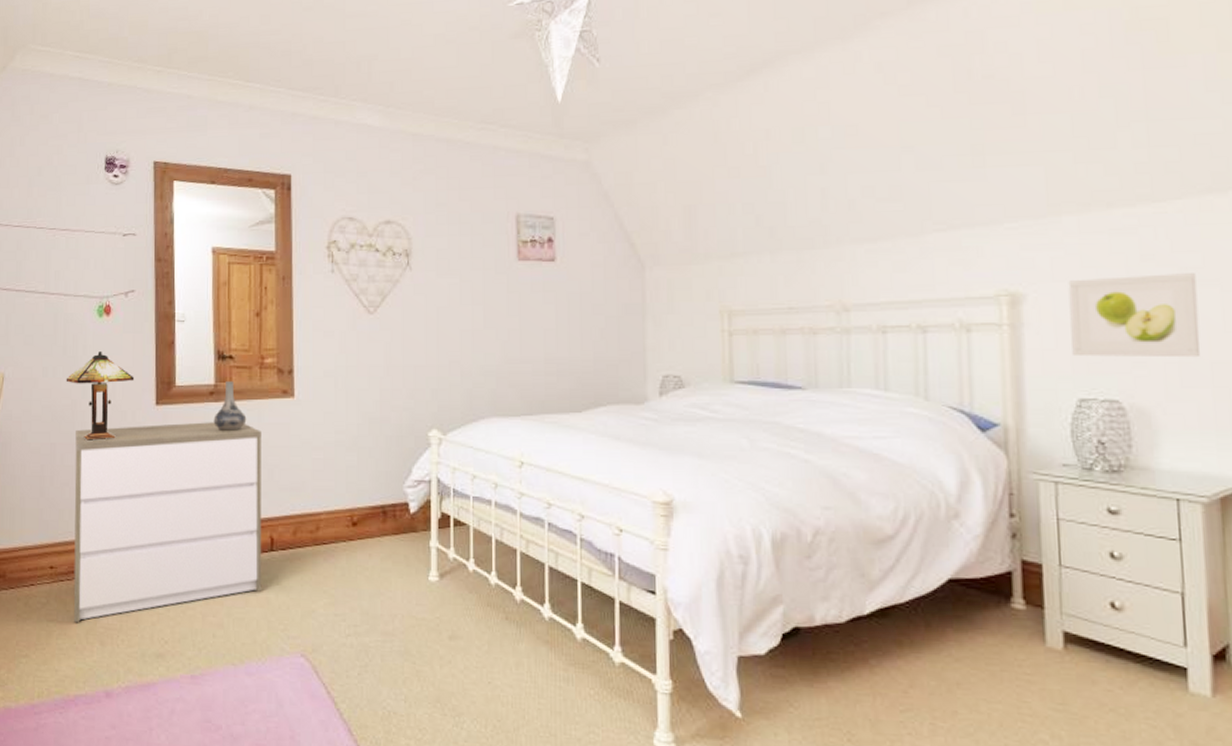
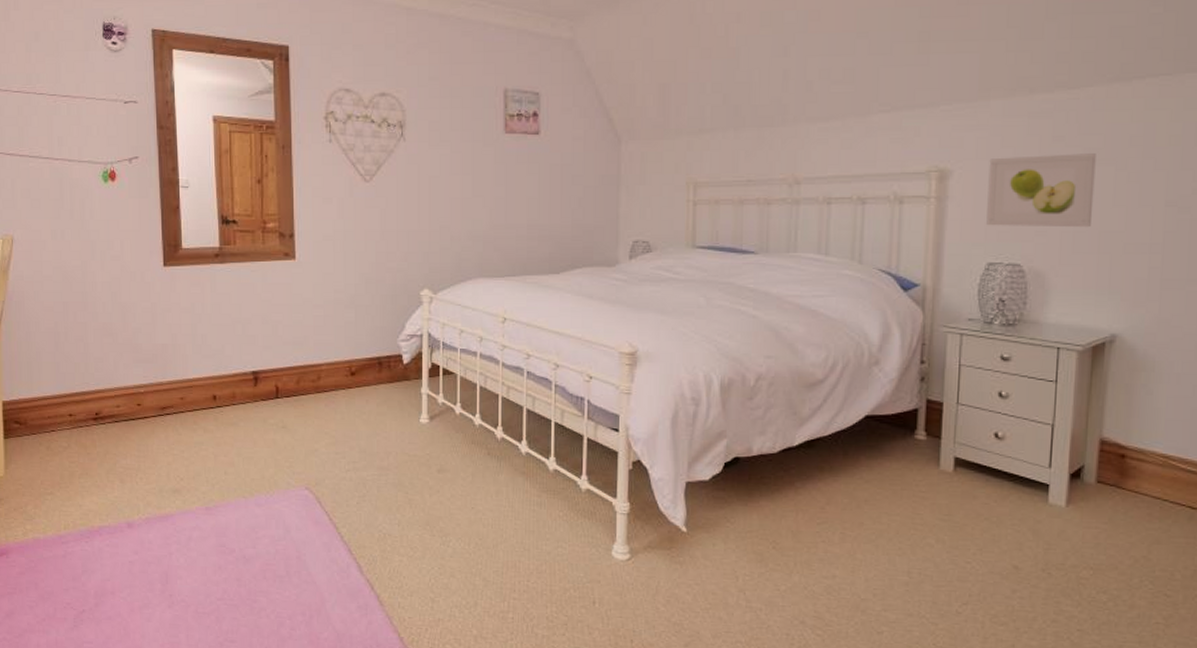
table lamp: present [66,351,135,441] -> none [74,215,142,299]
dresser: present [73,422,262,623] -> none [87,282,269,464]
decorative vase: present [213,381,247,431] -> none [219,244,251,290]

